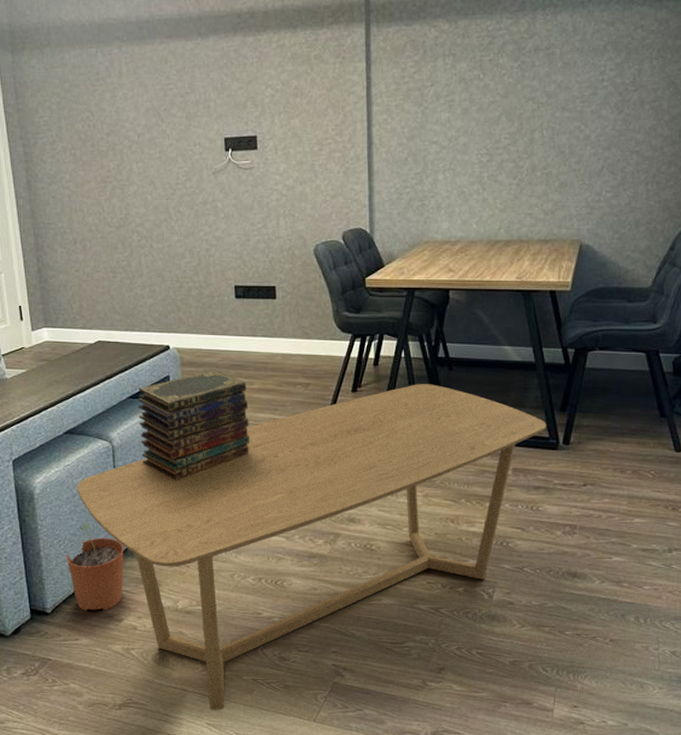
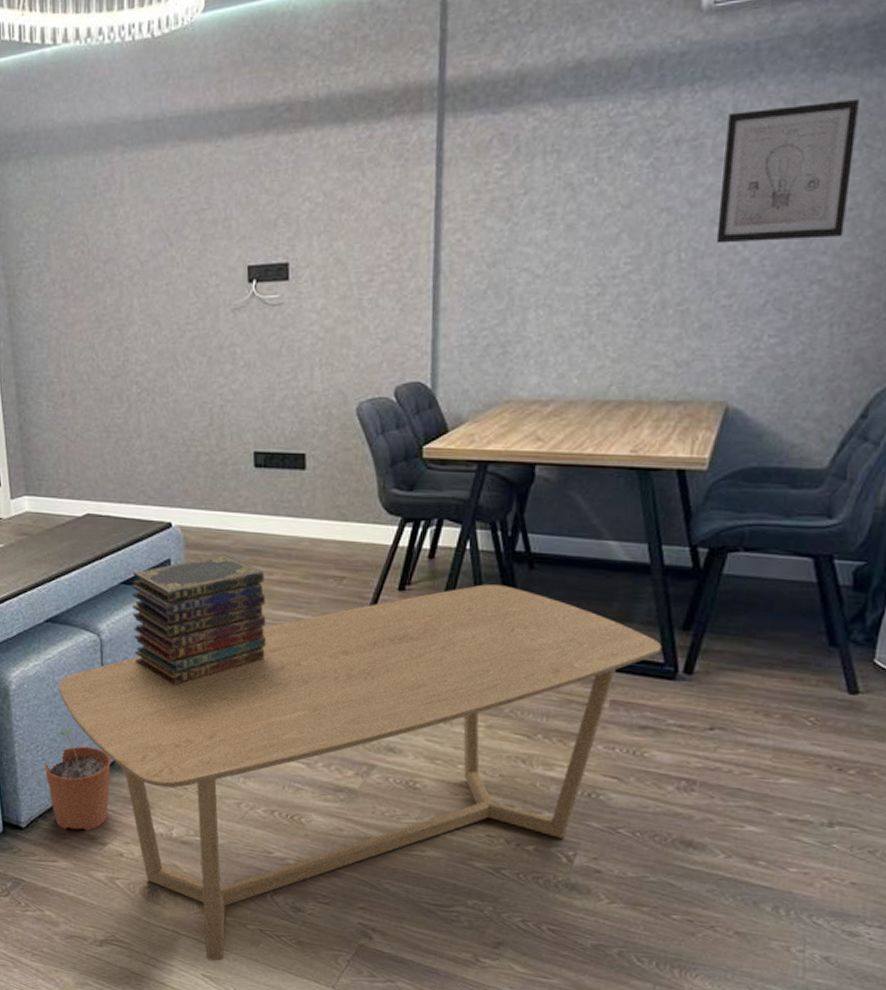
wall art: none [566,24,654,124] -> present [716,100,859,244]

